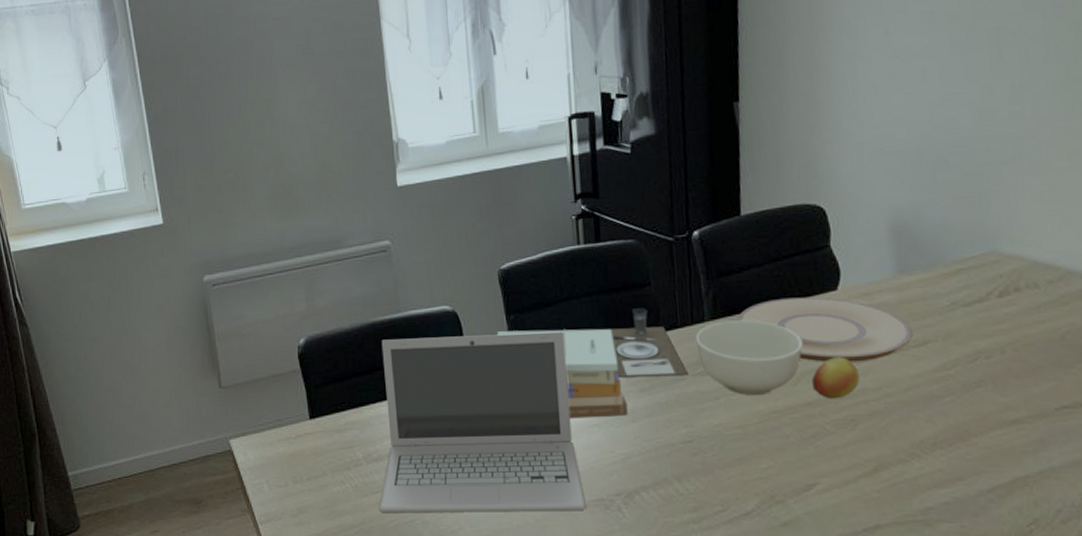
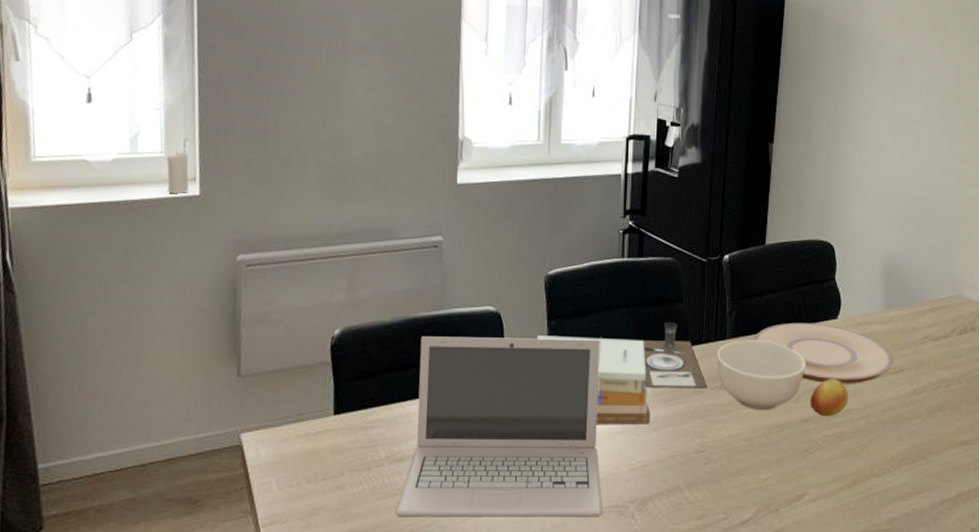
candle: none [131,185,154,226] -> present [167,151,189,195]

